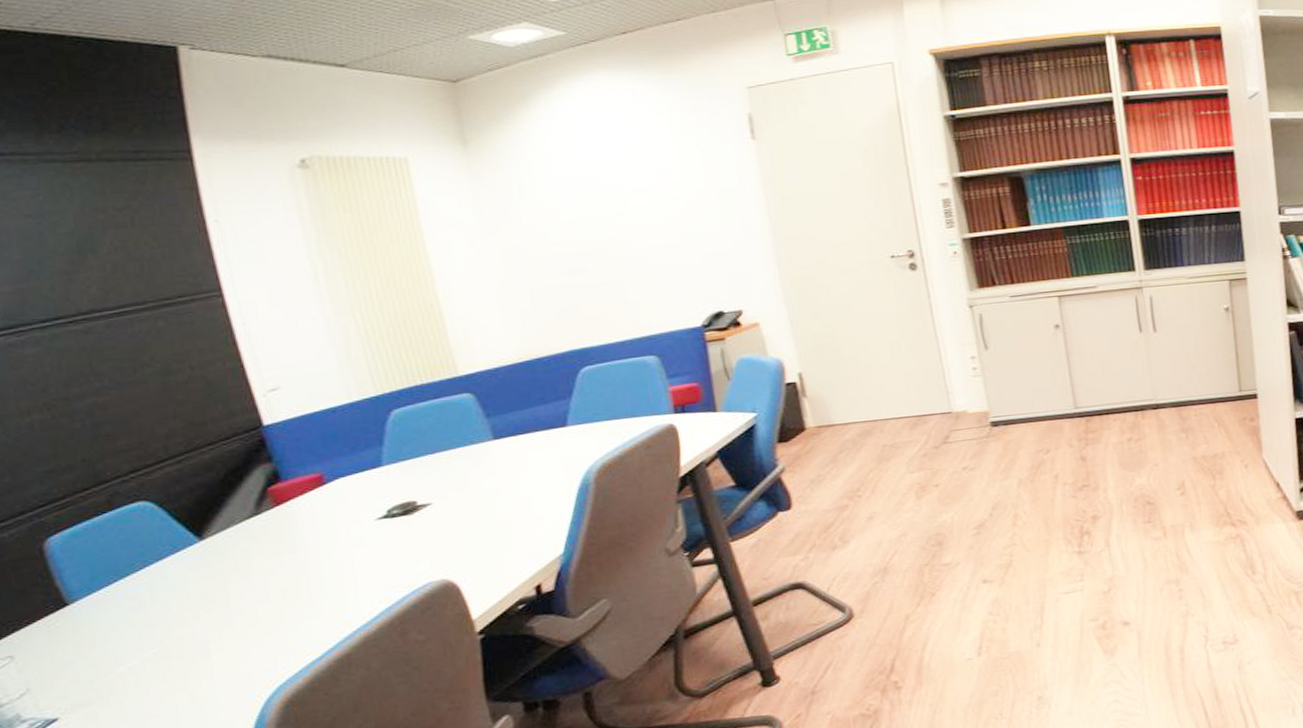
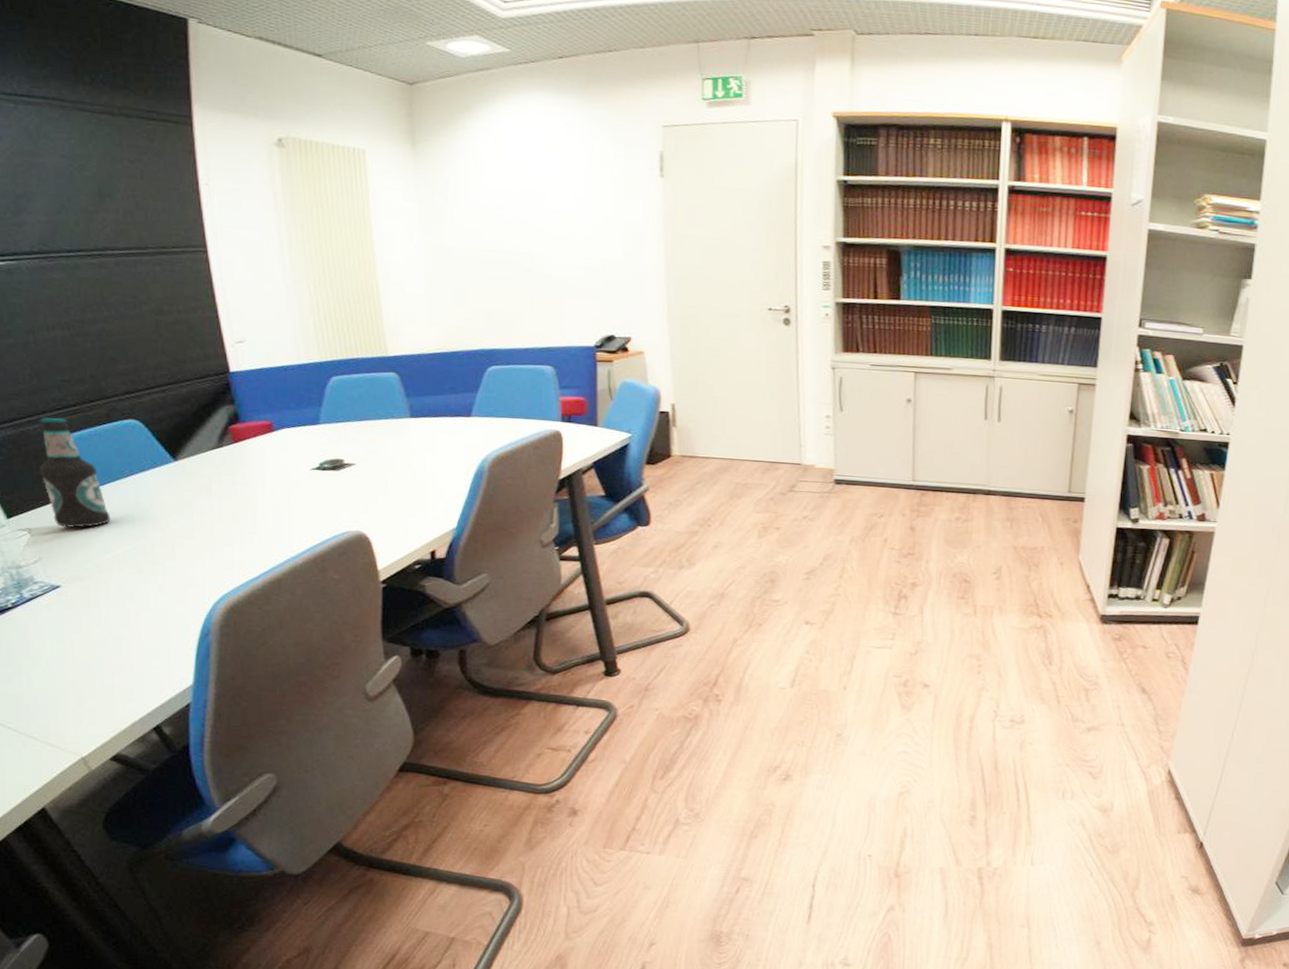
bottle: none [17,515,120,646] -> present [39,417,110,528]

